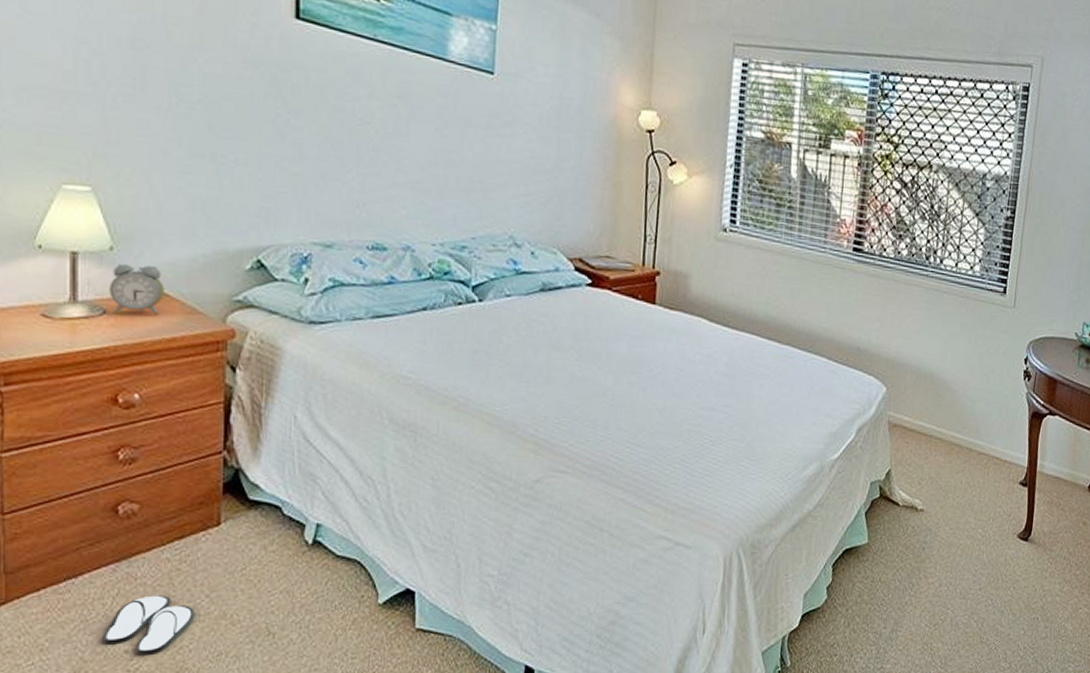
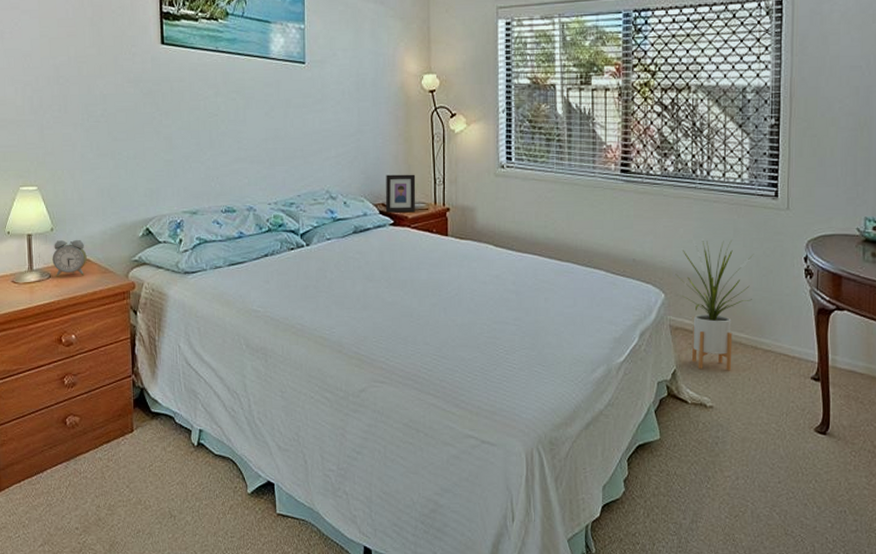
slippers: present [102,595,195,654] -> none [61,486,121,531]
picture frame: none [582,224,623,273] -> present [385,174,416,213]
house plant: none [898,333,978,473] -> present [675,240,754,371]

